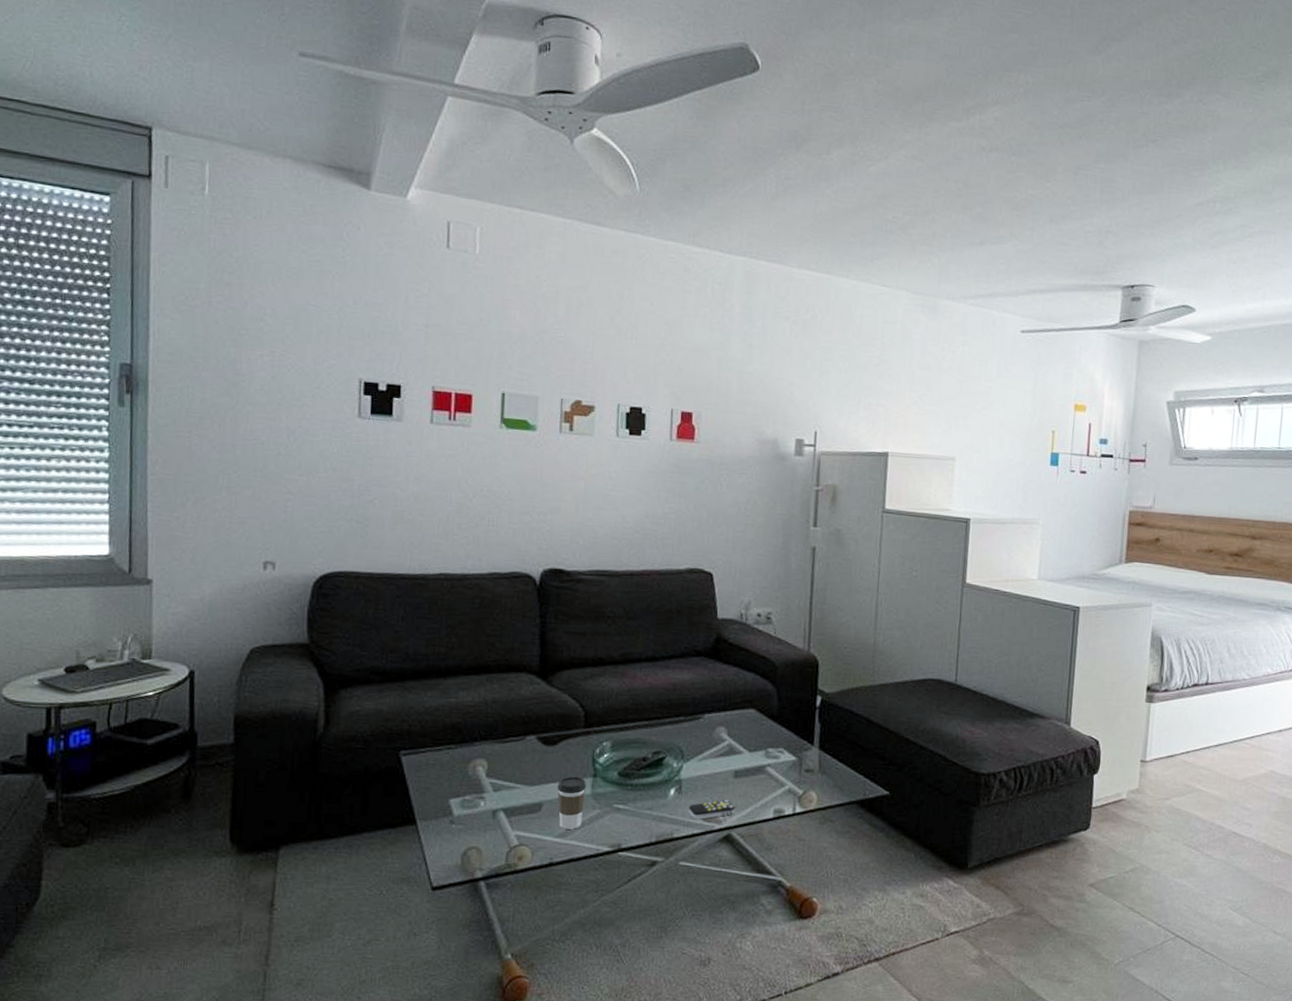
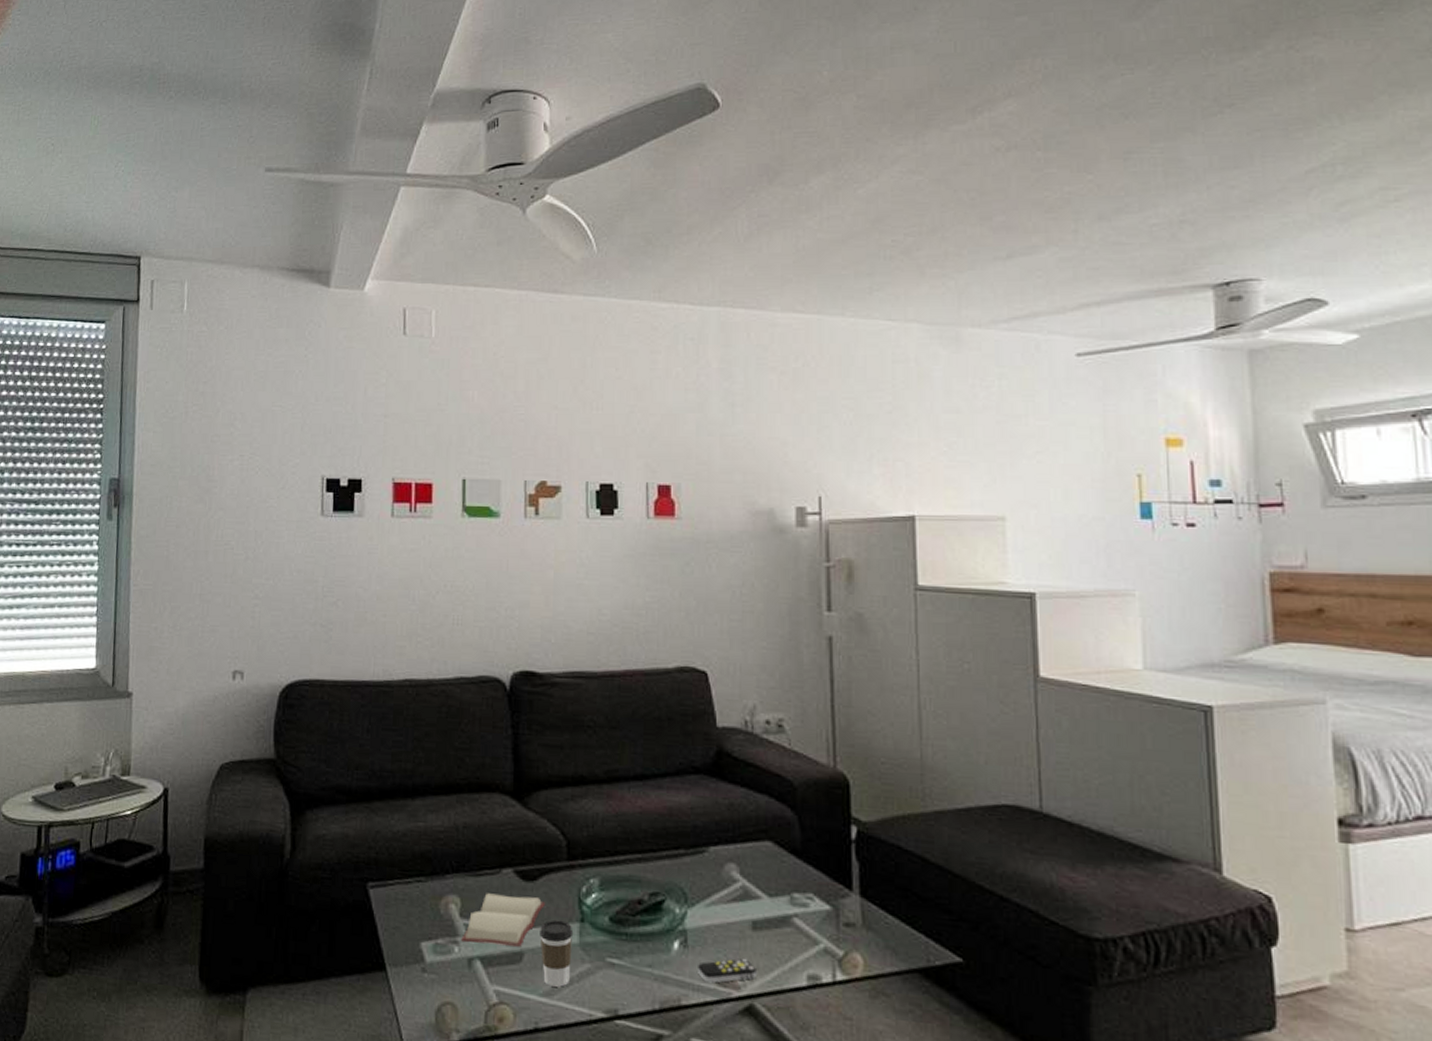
hardback book: none [487,756,564,799] -> present [461,893,546,947]

